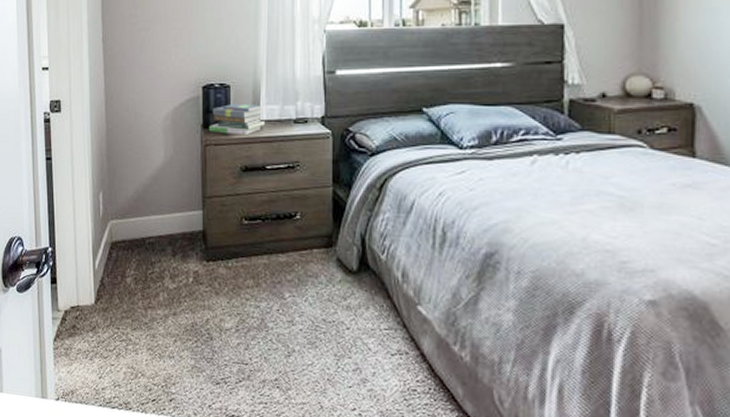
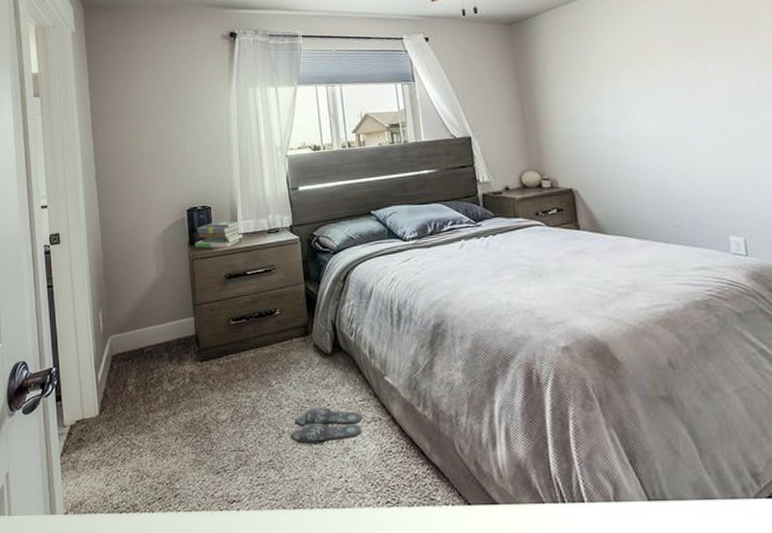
slippers: none [302,329,386,369] -> present [291,407,363,444]

